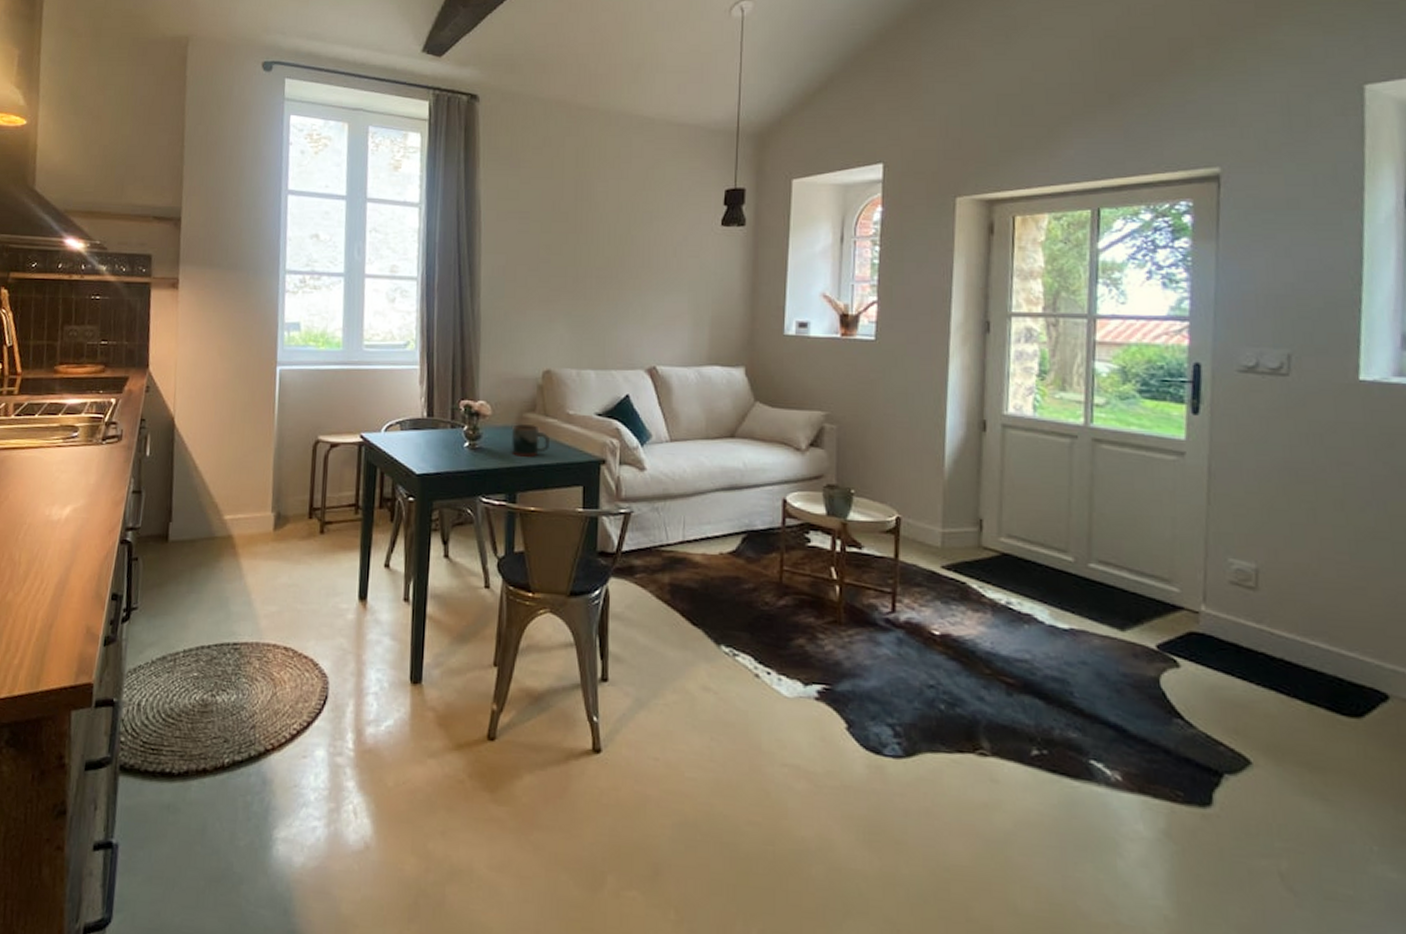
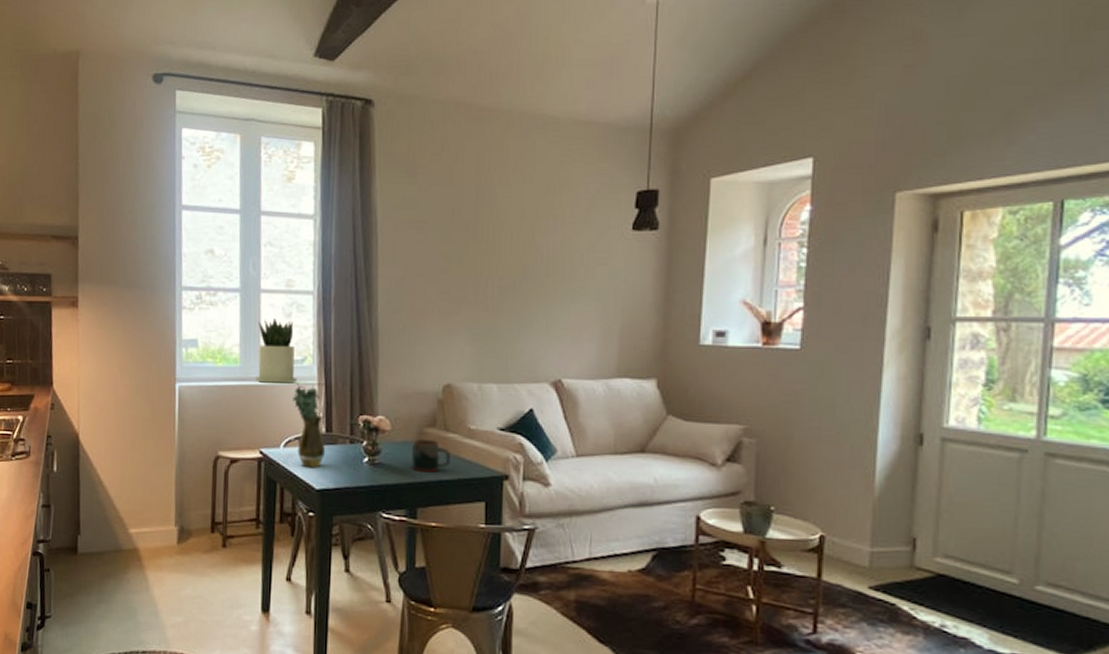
planter: none [358,303,400,368] -> present [255,319,298,383]
vase: none [395,368,427,453] -> present [293,383,326,468]

